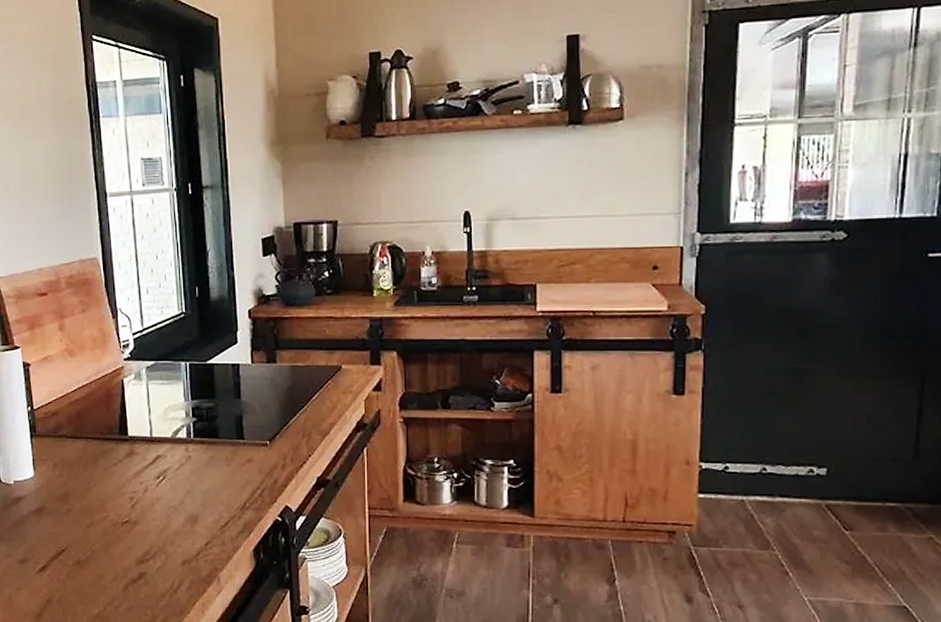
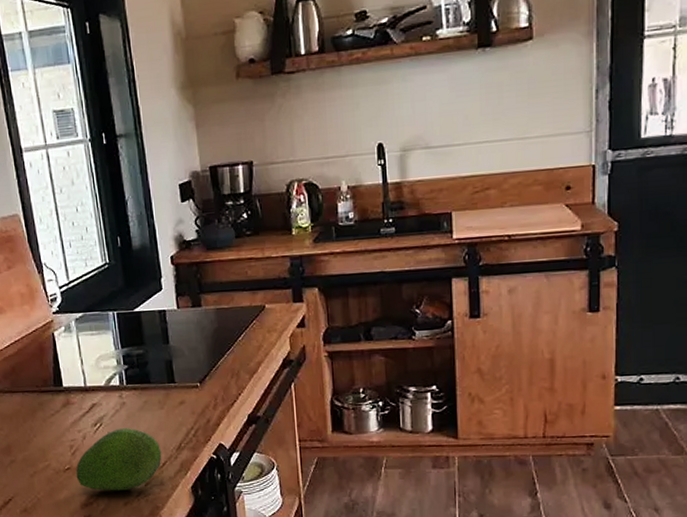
fruit: none [134,483,225,549] -> present [75,428,162,491]

